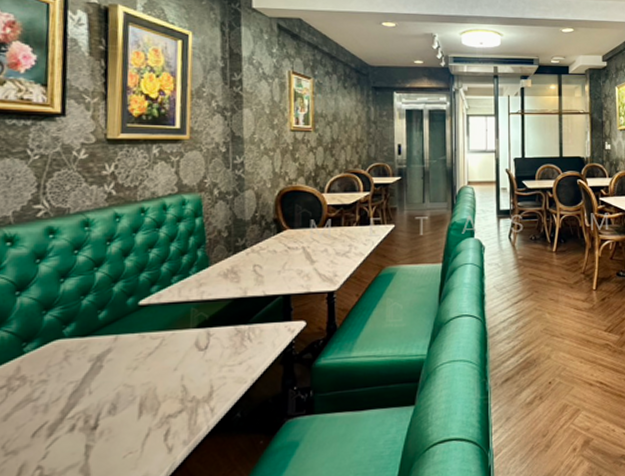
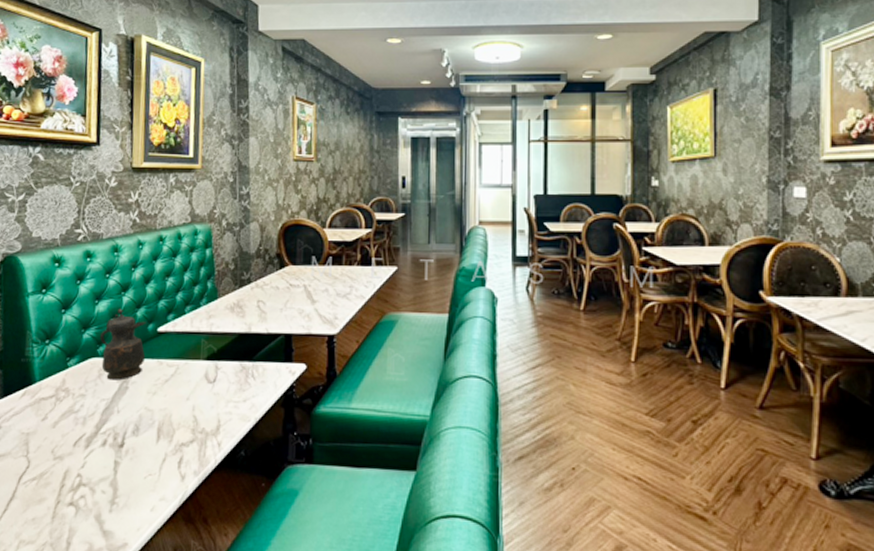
coffeepot: none [67,285,125,361] -> present [100,309,146,380]

